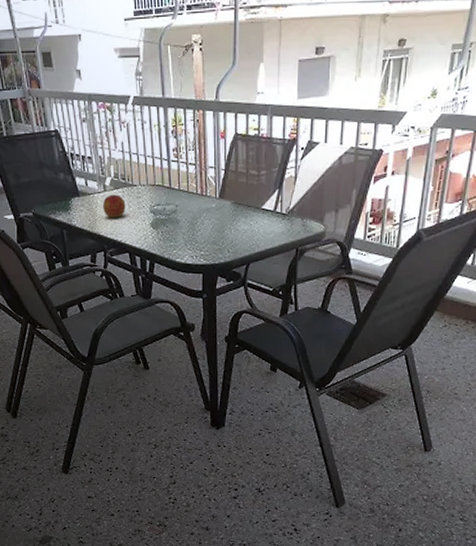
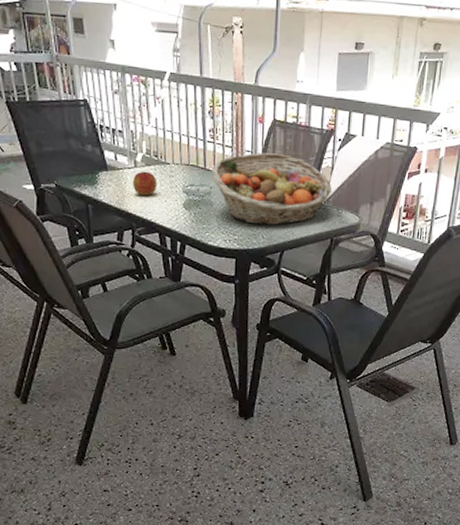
fruit basket: none [176,167,296,240] -> present [211,153,332,226]

